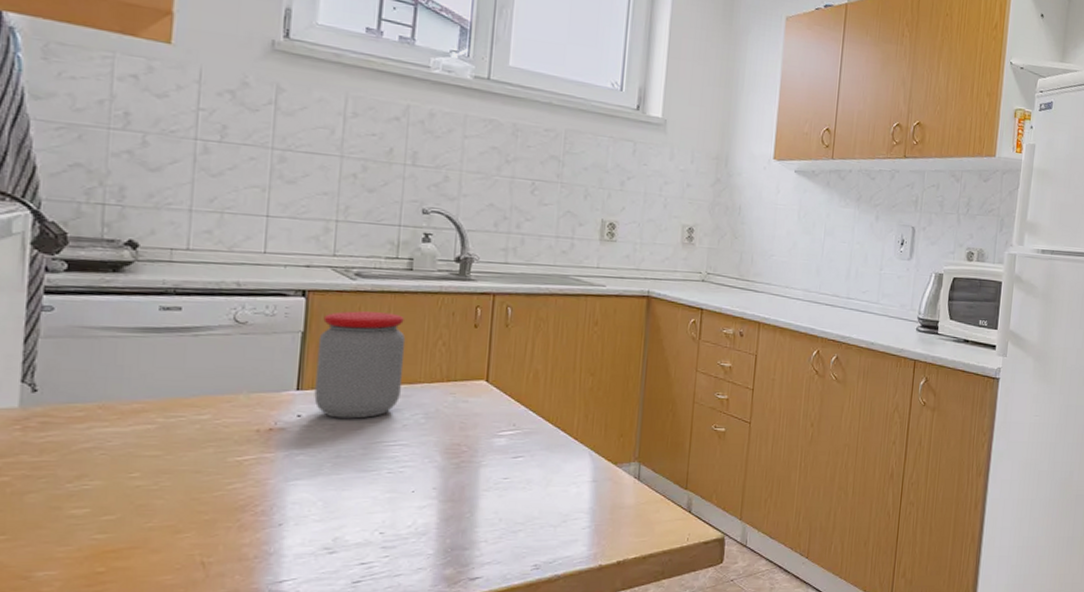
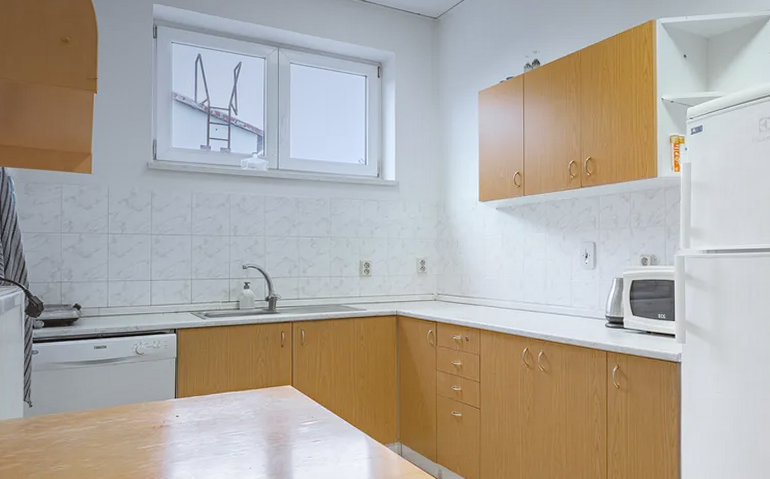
jar: present [314,311,406,419] -> none [185,341,239,417]

